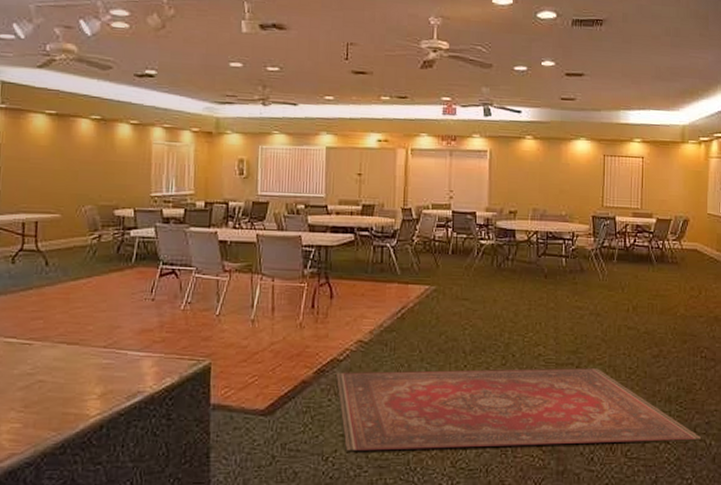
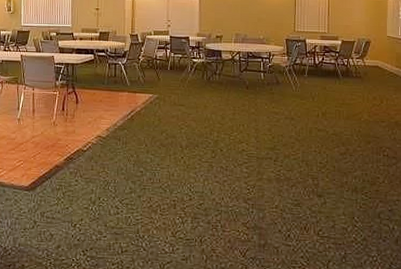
area rug: present [337,368,701,451] -> none [82,160,384,224]

